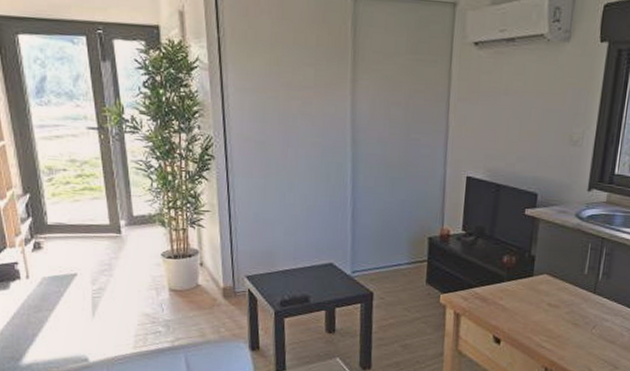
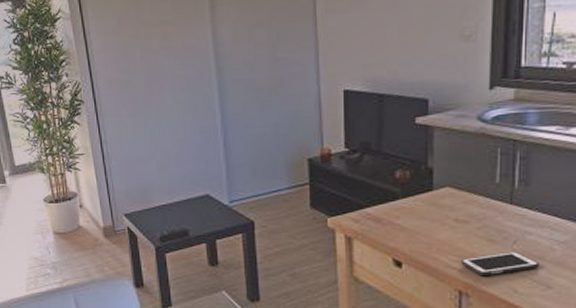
cell phone: none [549,334,611,355] -> present [461,251,540,275]

